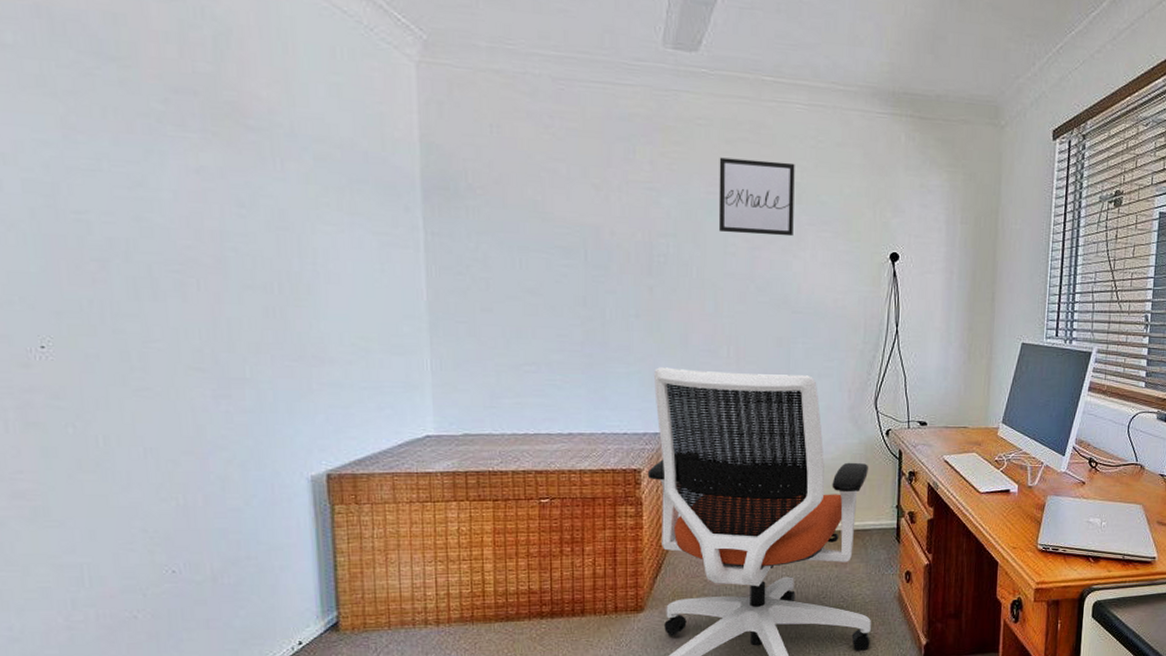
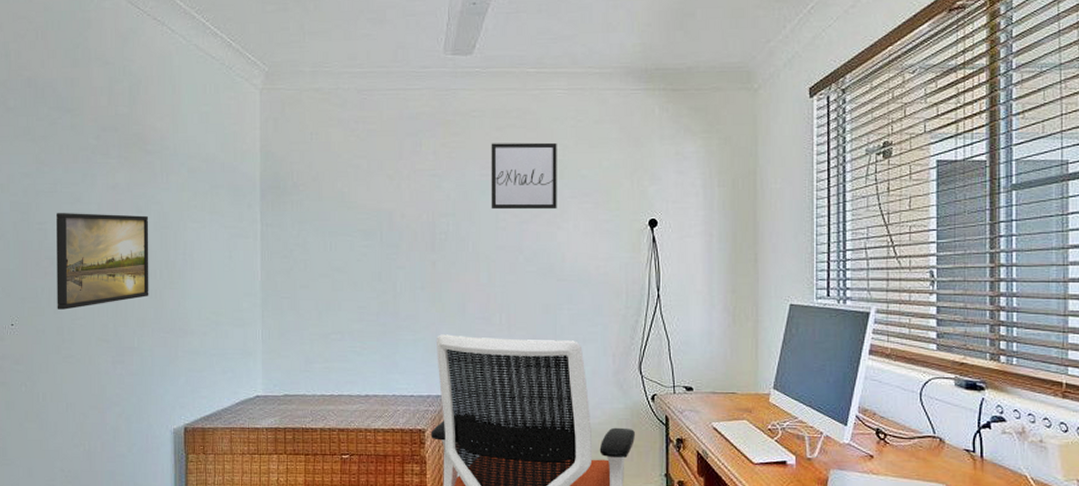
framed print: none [104,200,264,329] -> present [57,213,149,310]

